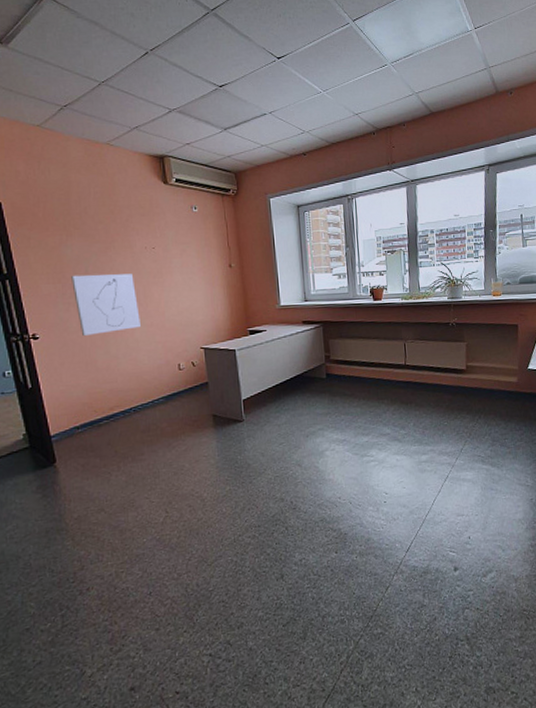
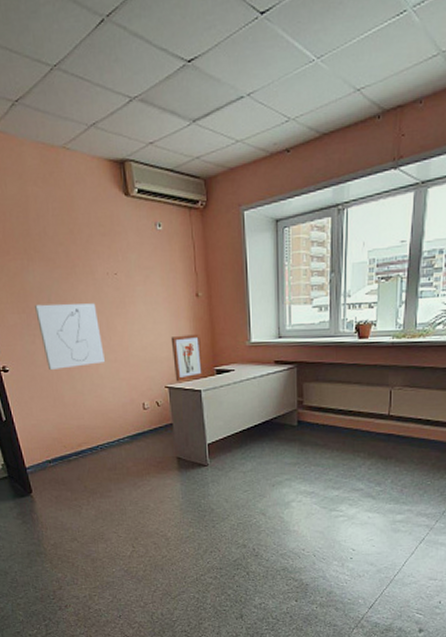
wall art: none [206,299,237,343] -> present [170,334,203,382]

